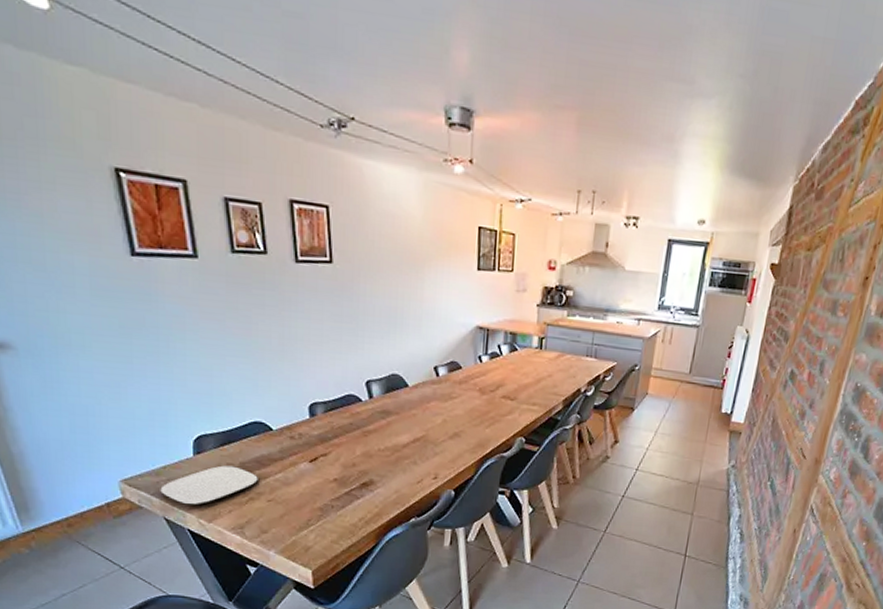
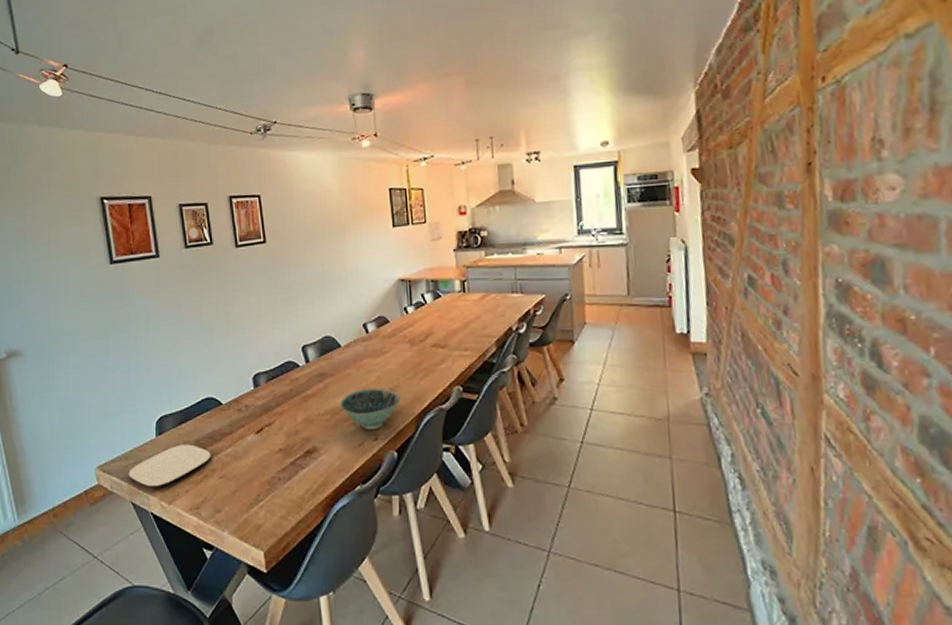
bowl: none [401,429,464,470] -> present [339,387,401,431]

